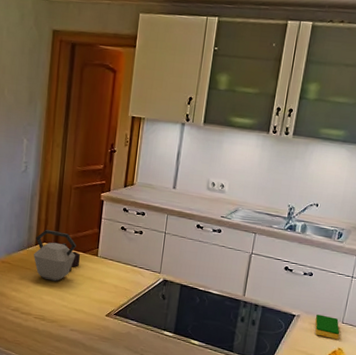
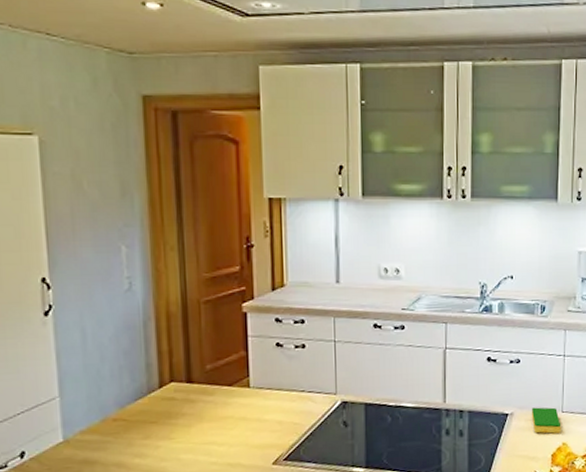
kettle: present [33,229,80,281] -> none [158,363,225,433]

